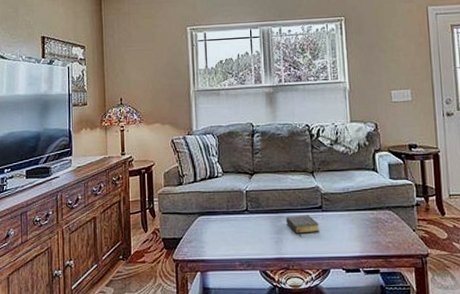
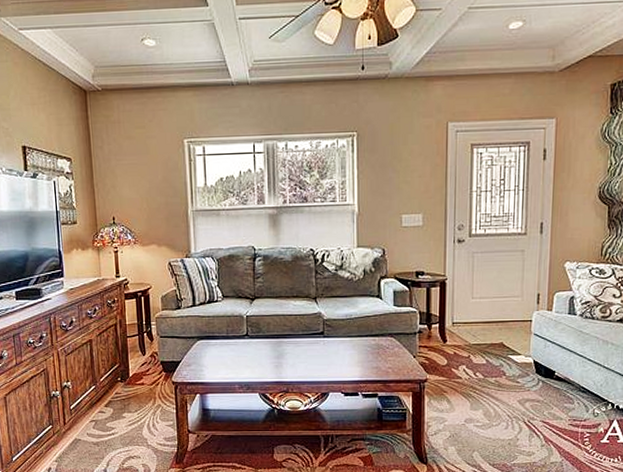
bible: present [286,215,319,236] -> none [287,340,320,361]

